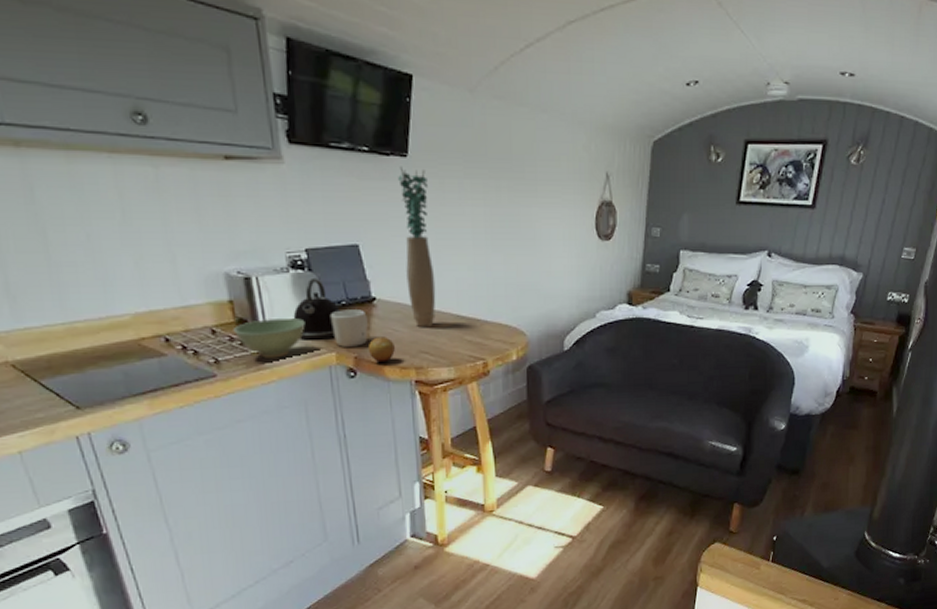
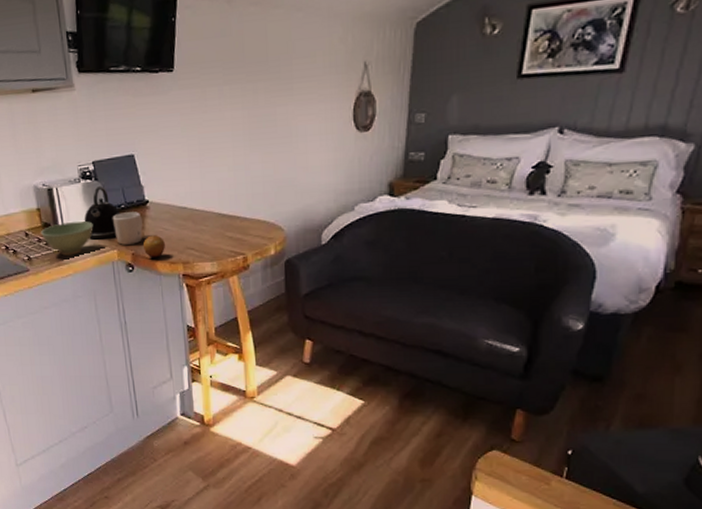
vase: present [398,166,436,328] -> none [166,80,200,226]

